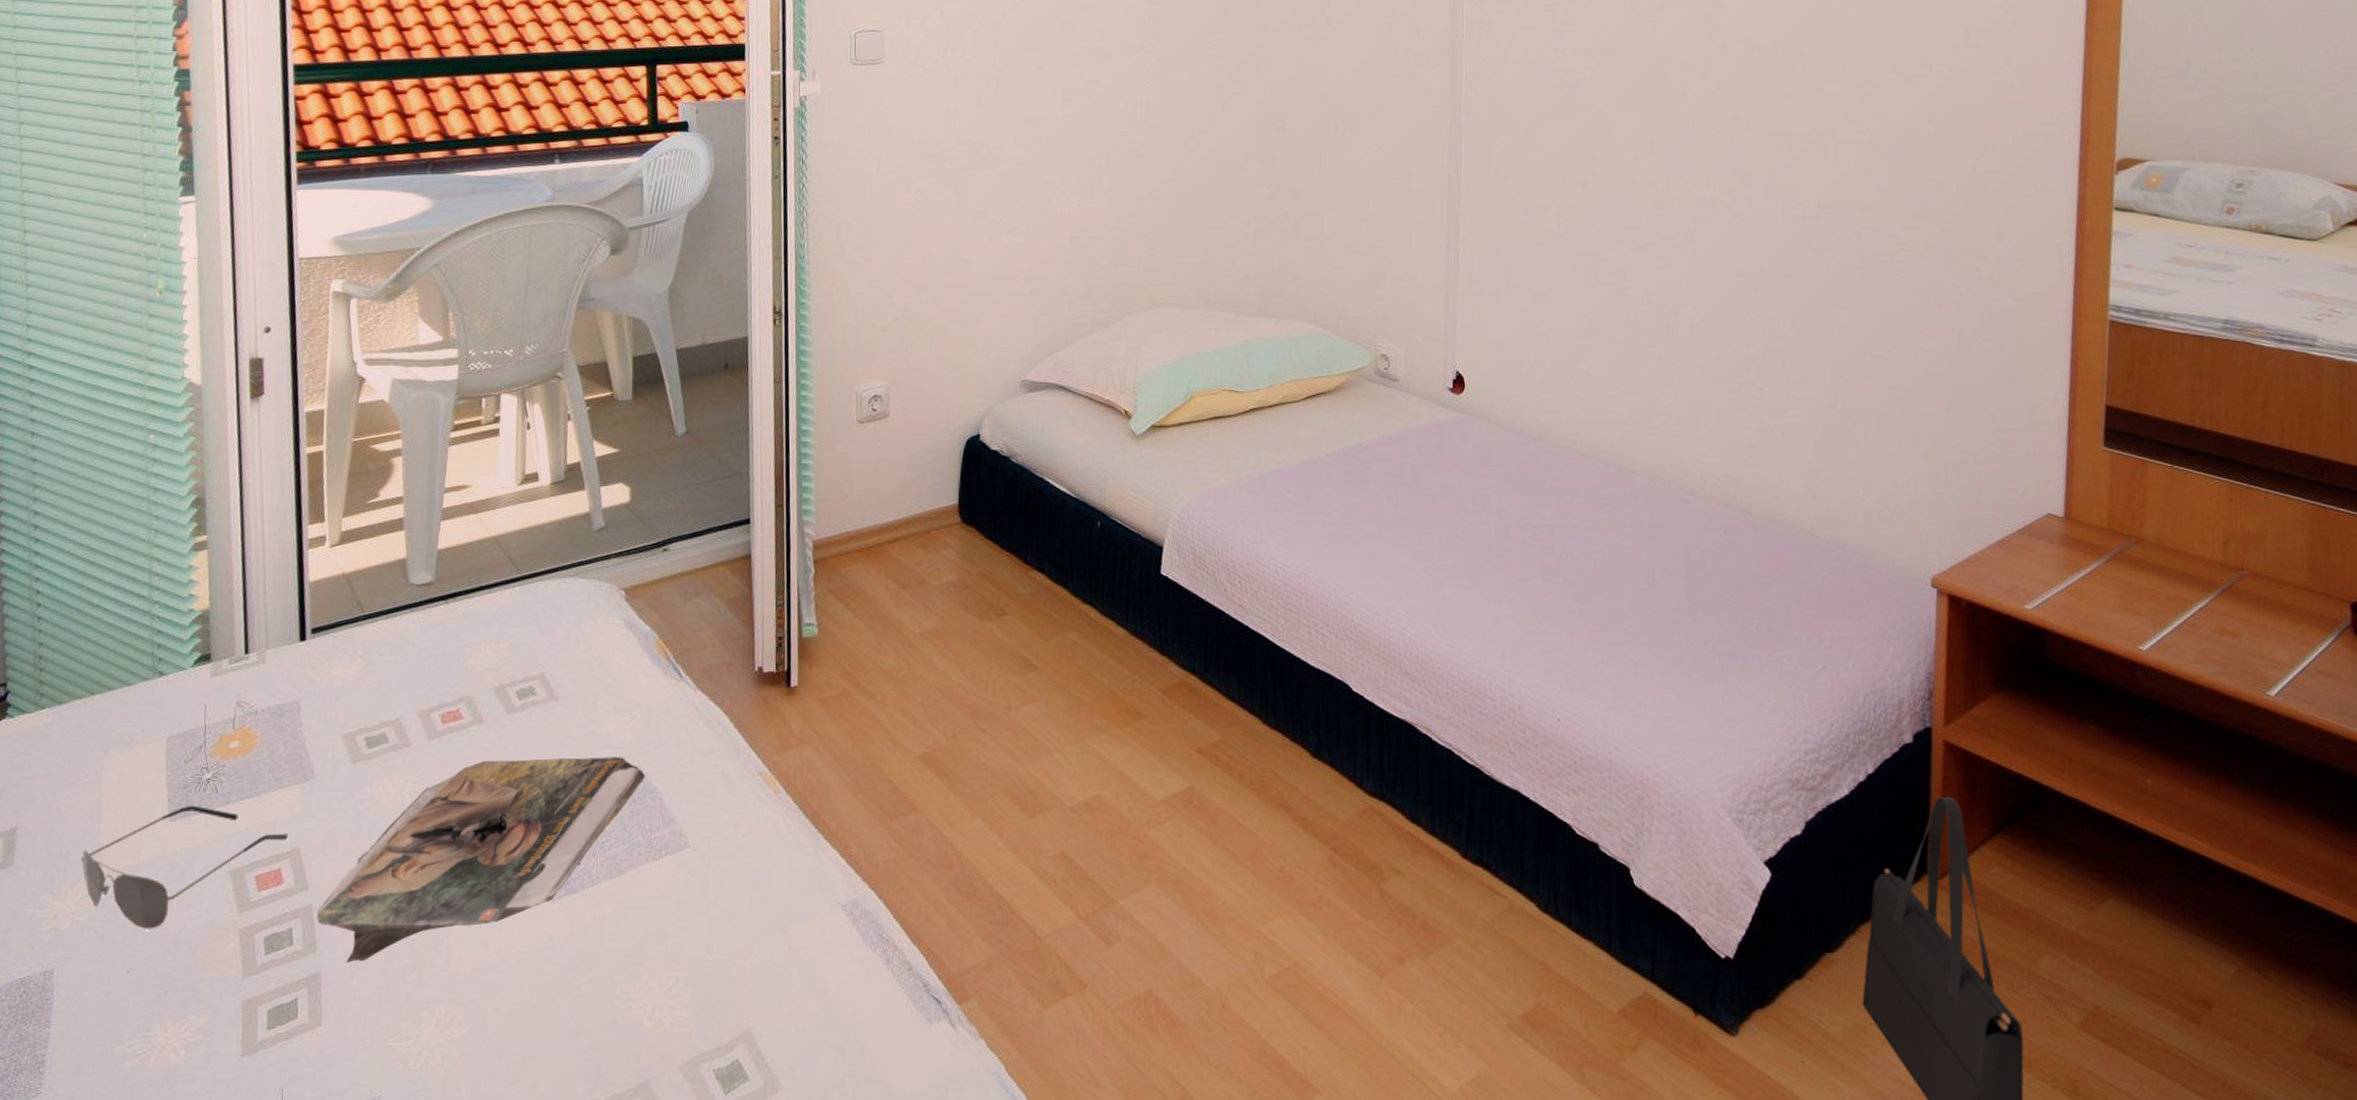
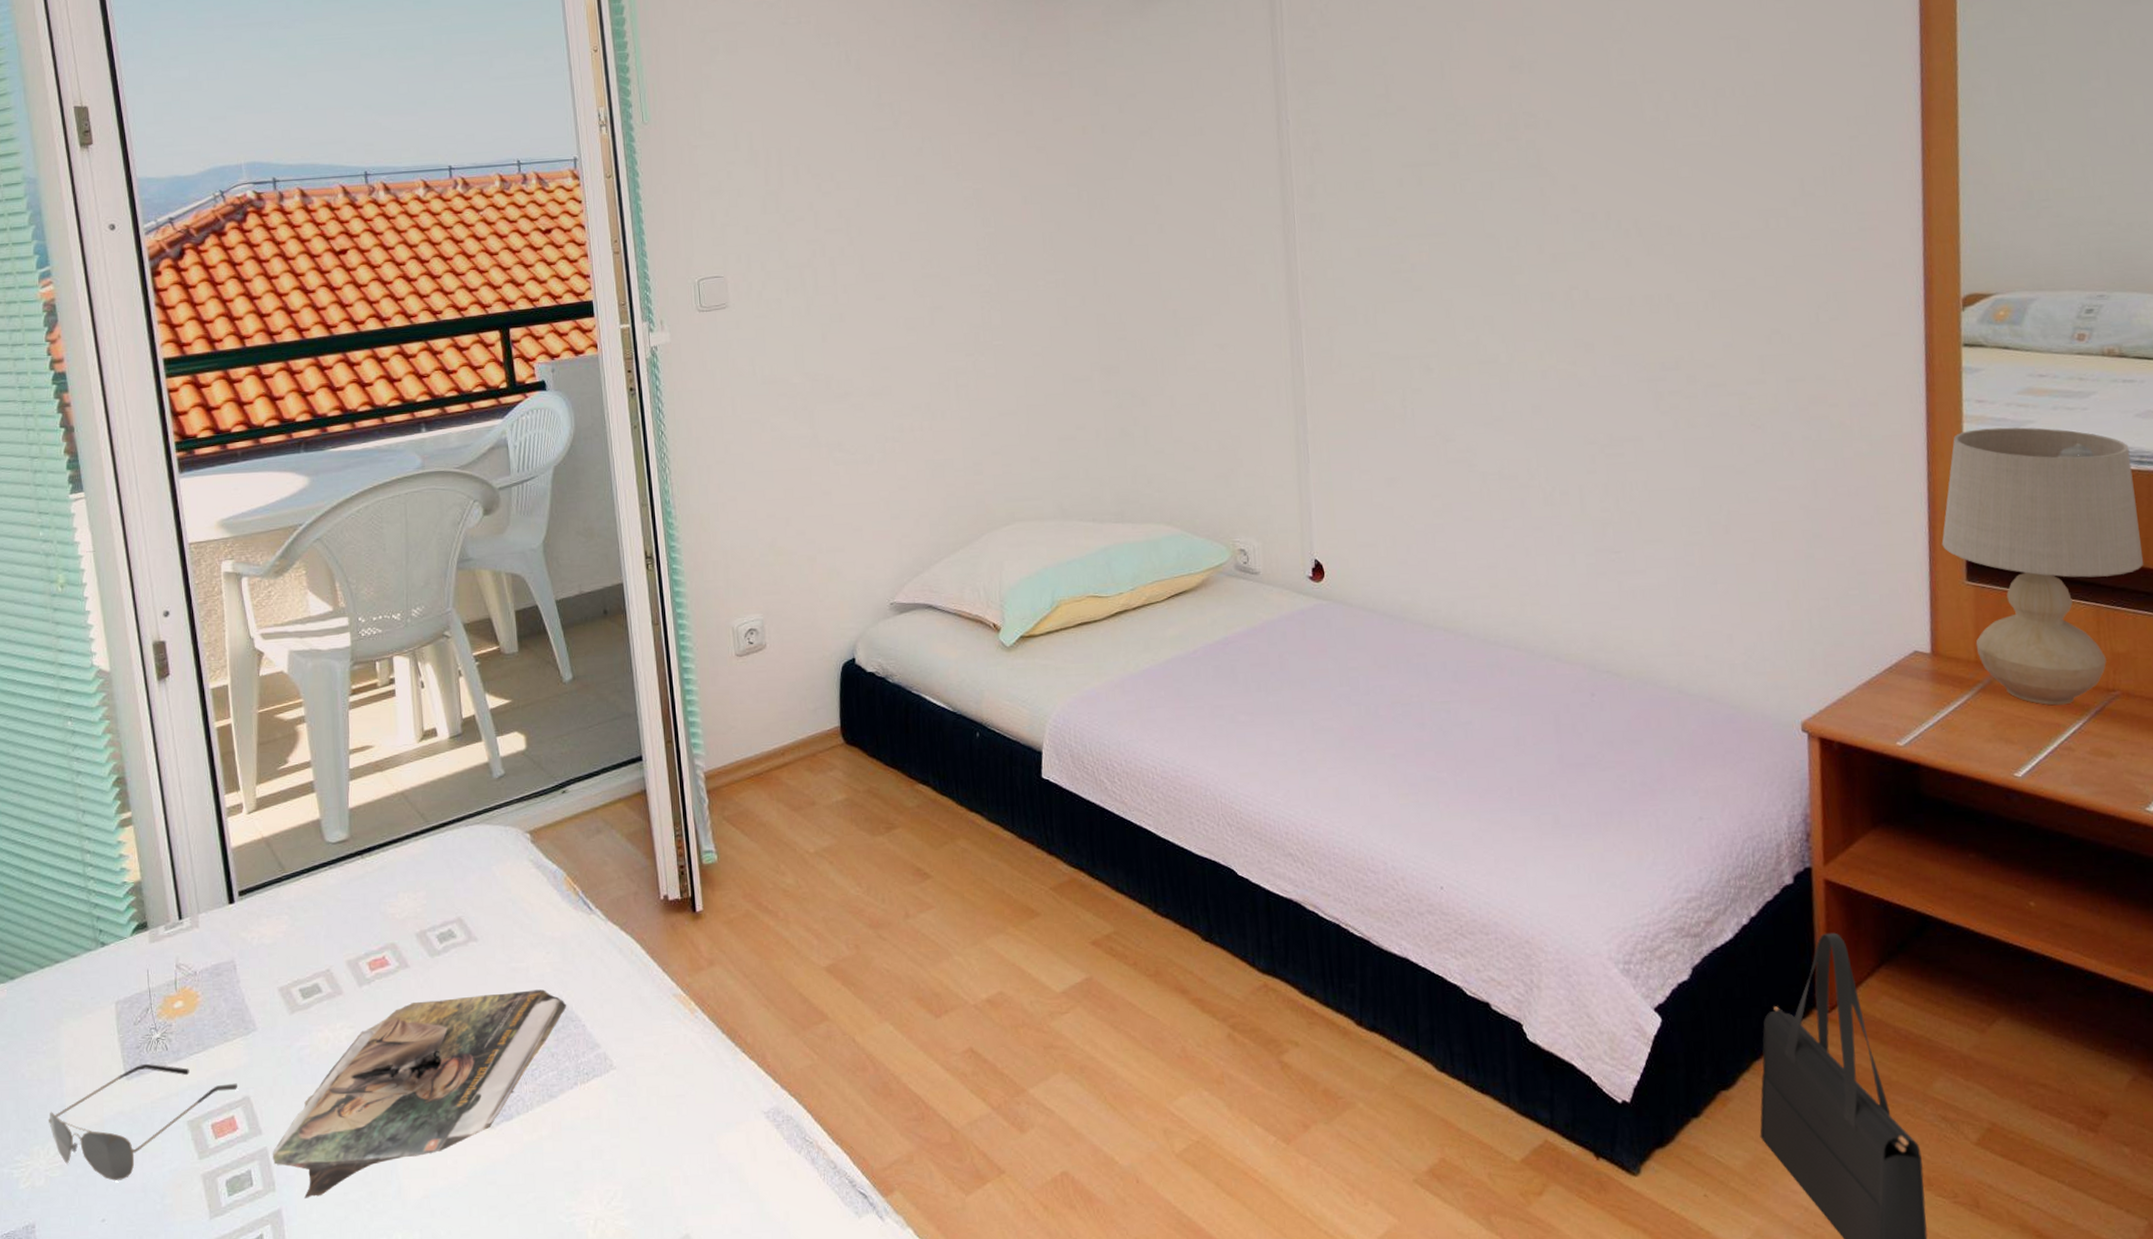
table lamp: none [2081,294,2278,580] -> present [1941,427,2143,706]

